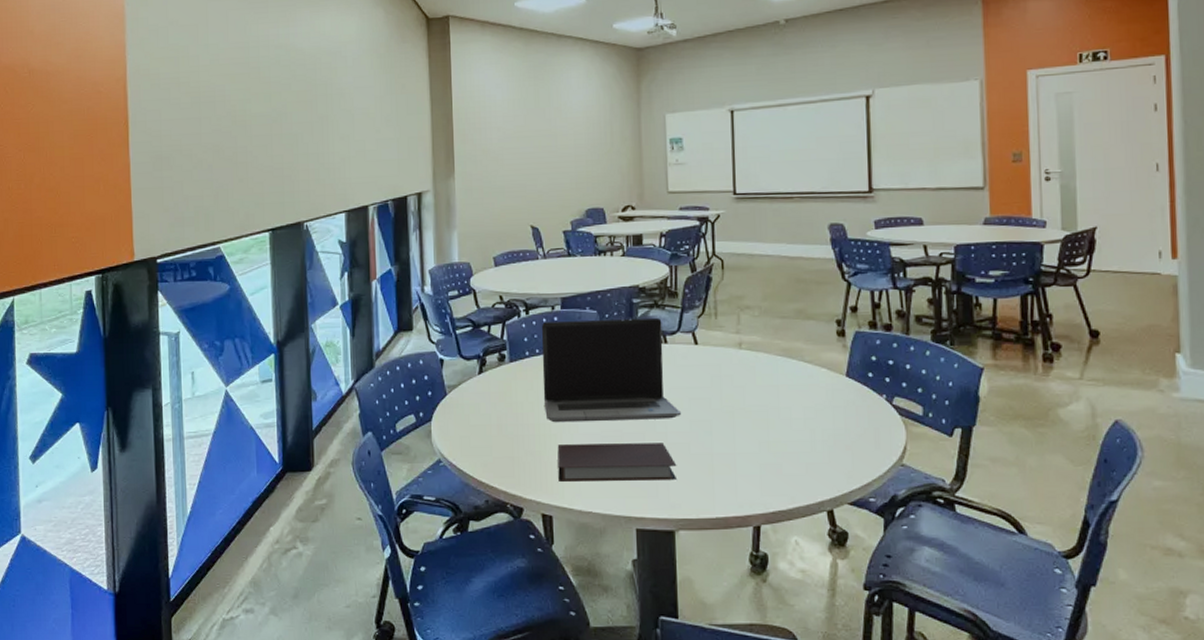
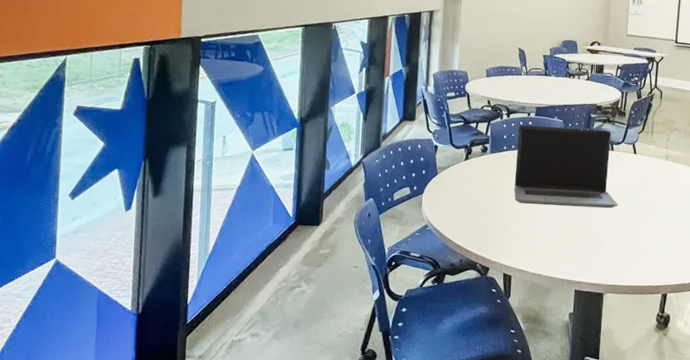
notebook: present [557,443,678,482] -> none [519,221,611,255]

